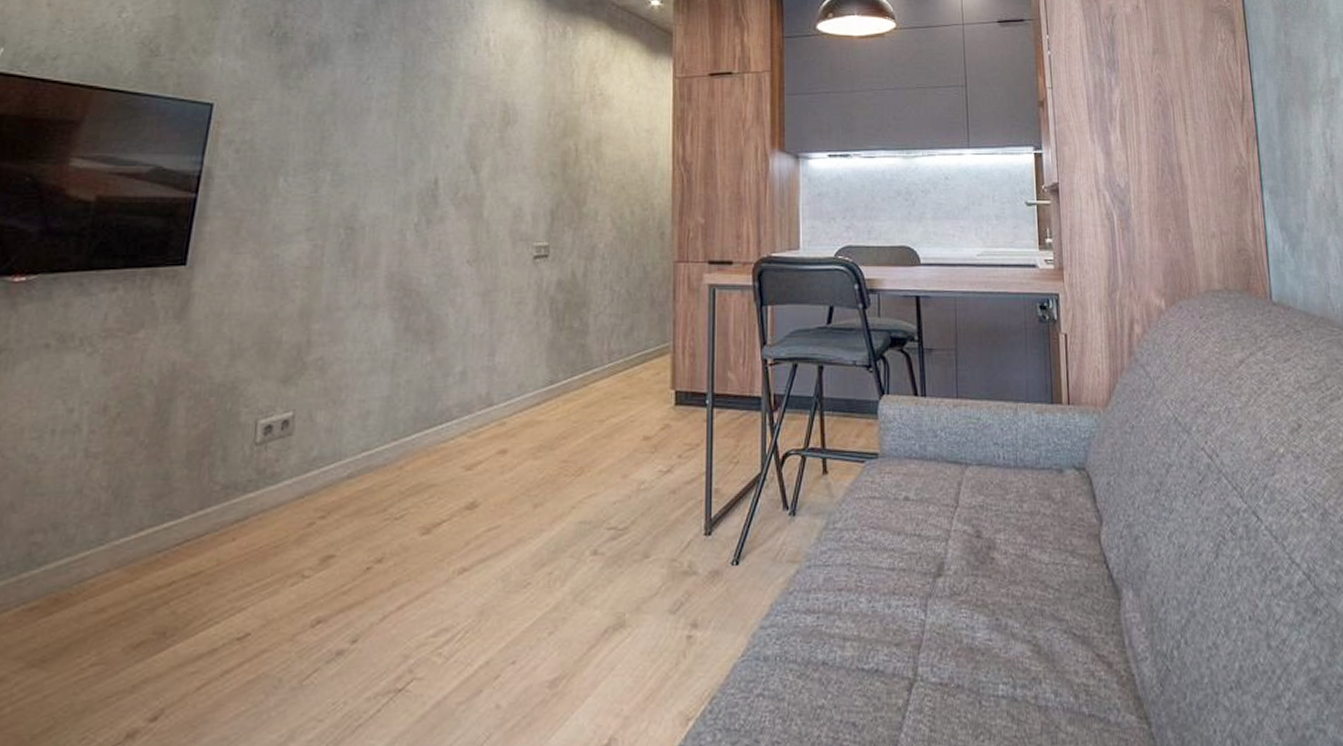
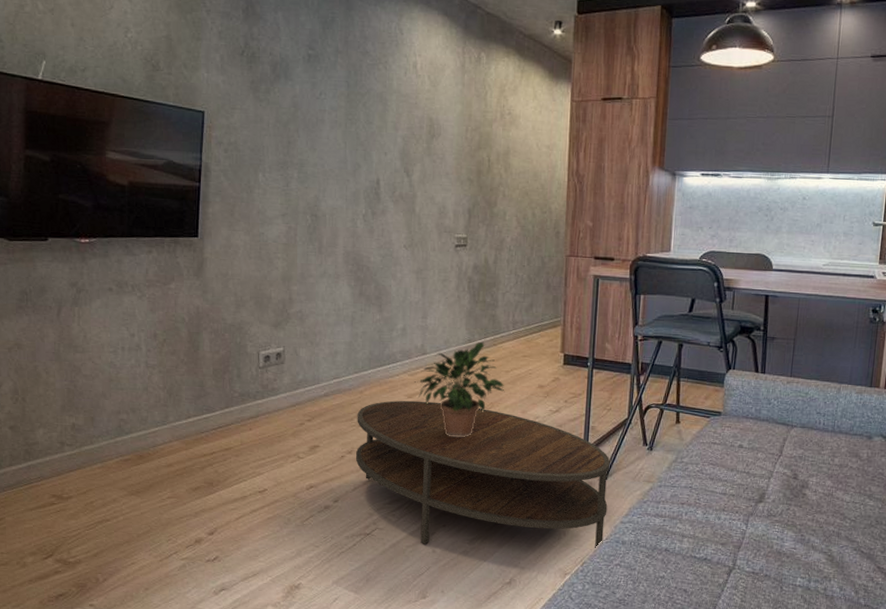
coffee table: none [387,472,742,697] -> present [355,400,610,548]
potted plant: none [476,382,599,523] -> present [415,341,505,438]

